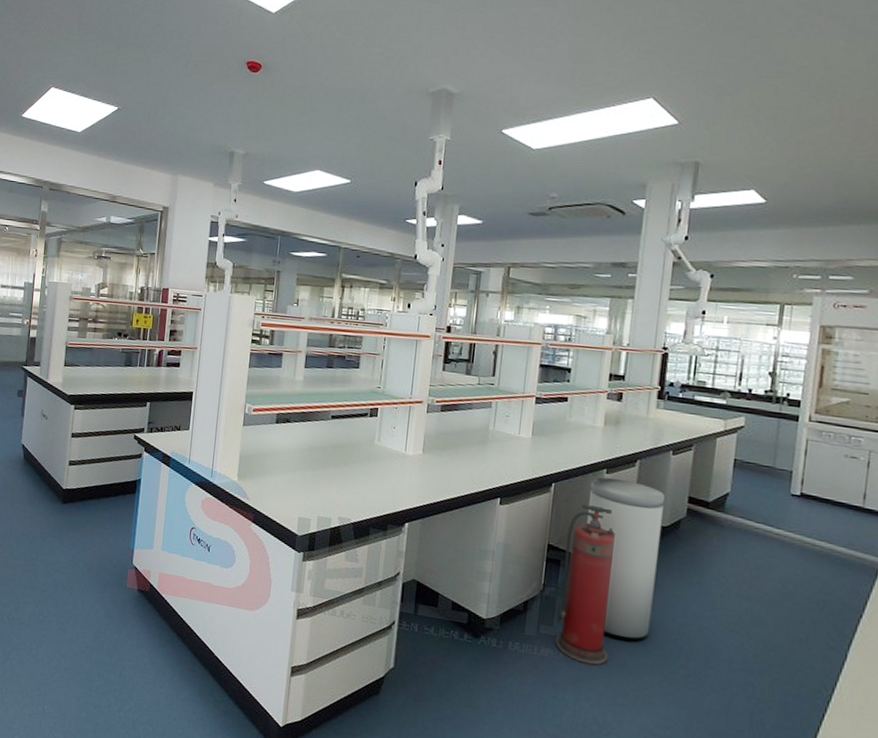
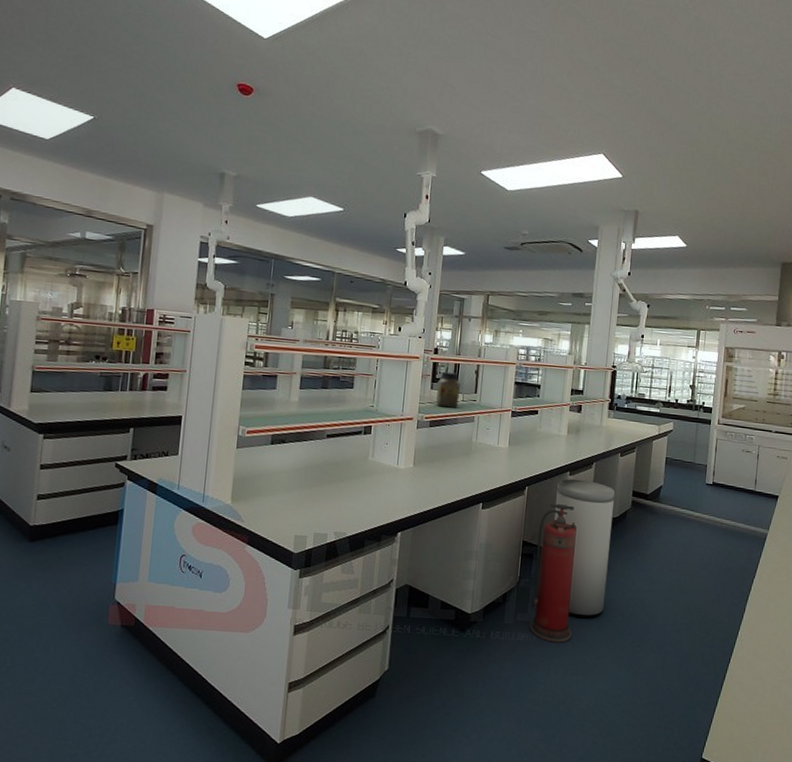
jar: none [448,351,476,392] -> present [436,371,460,408]

